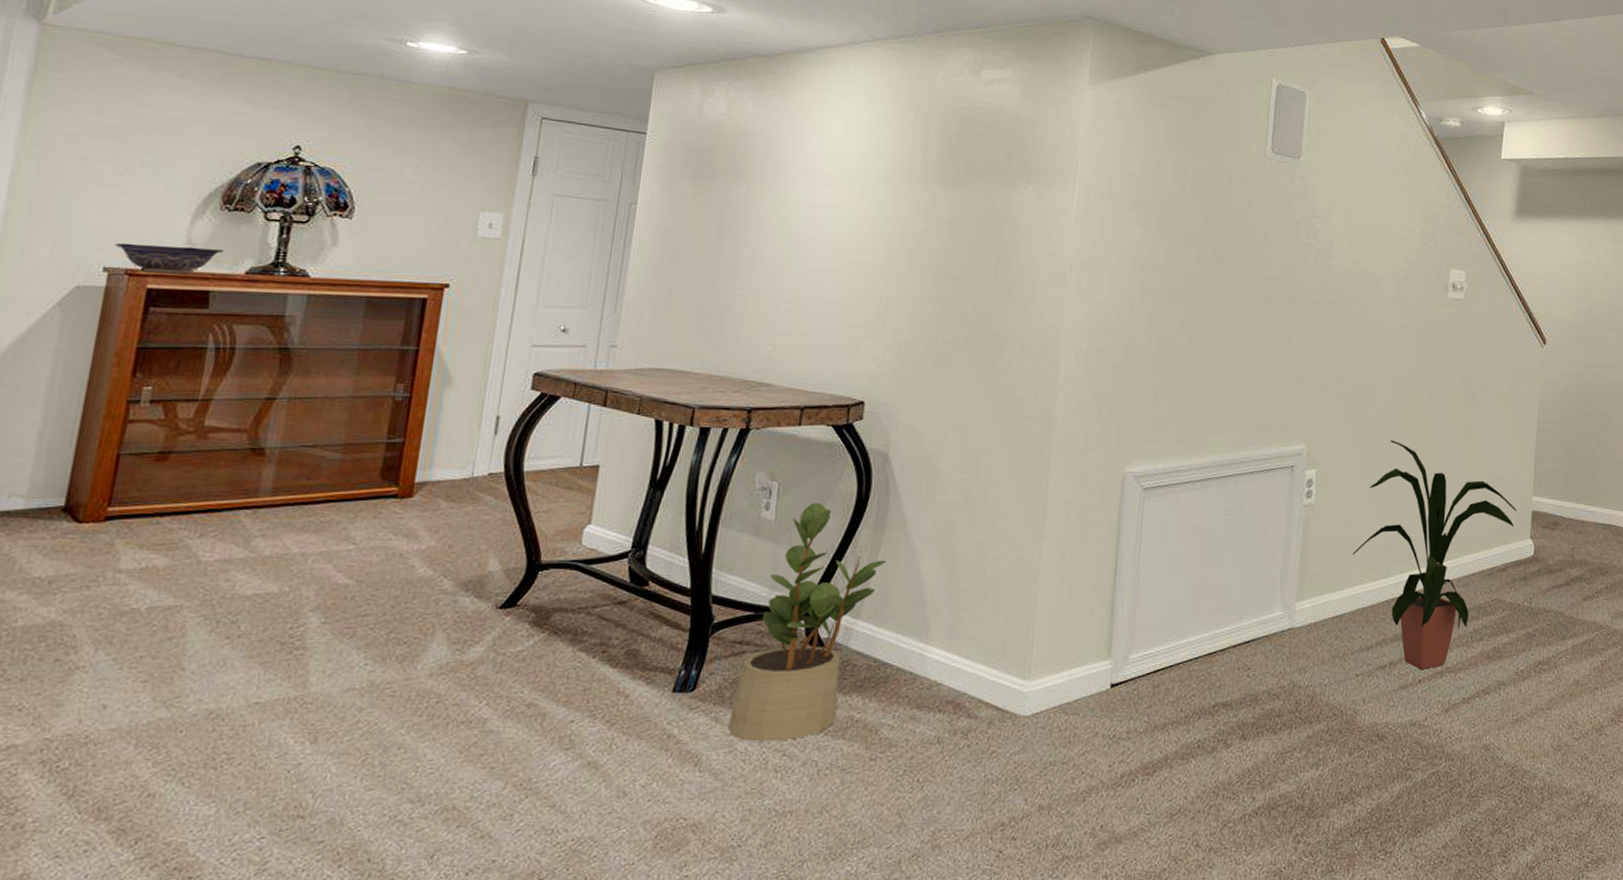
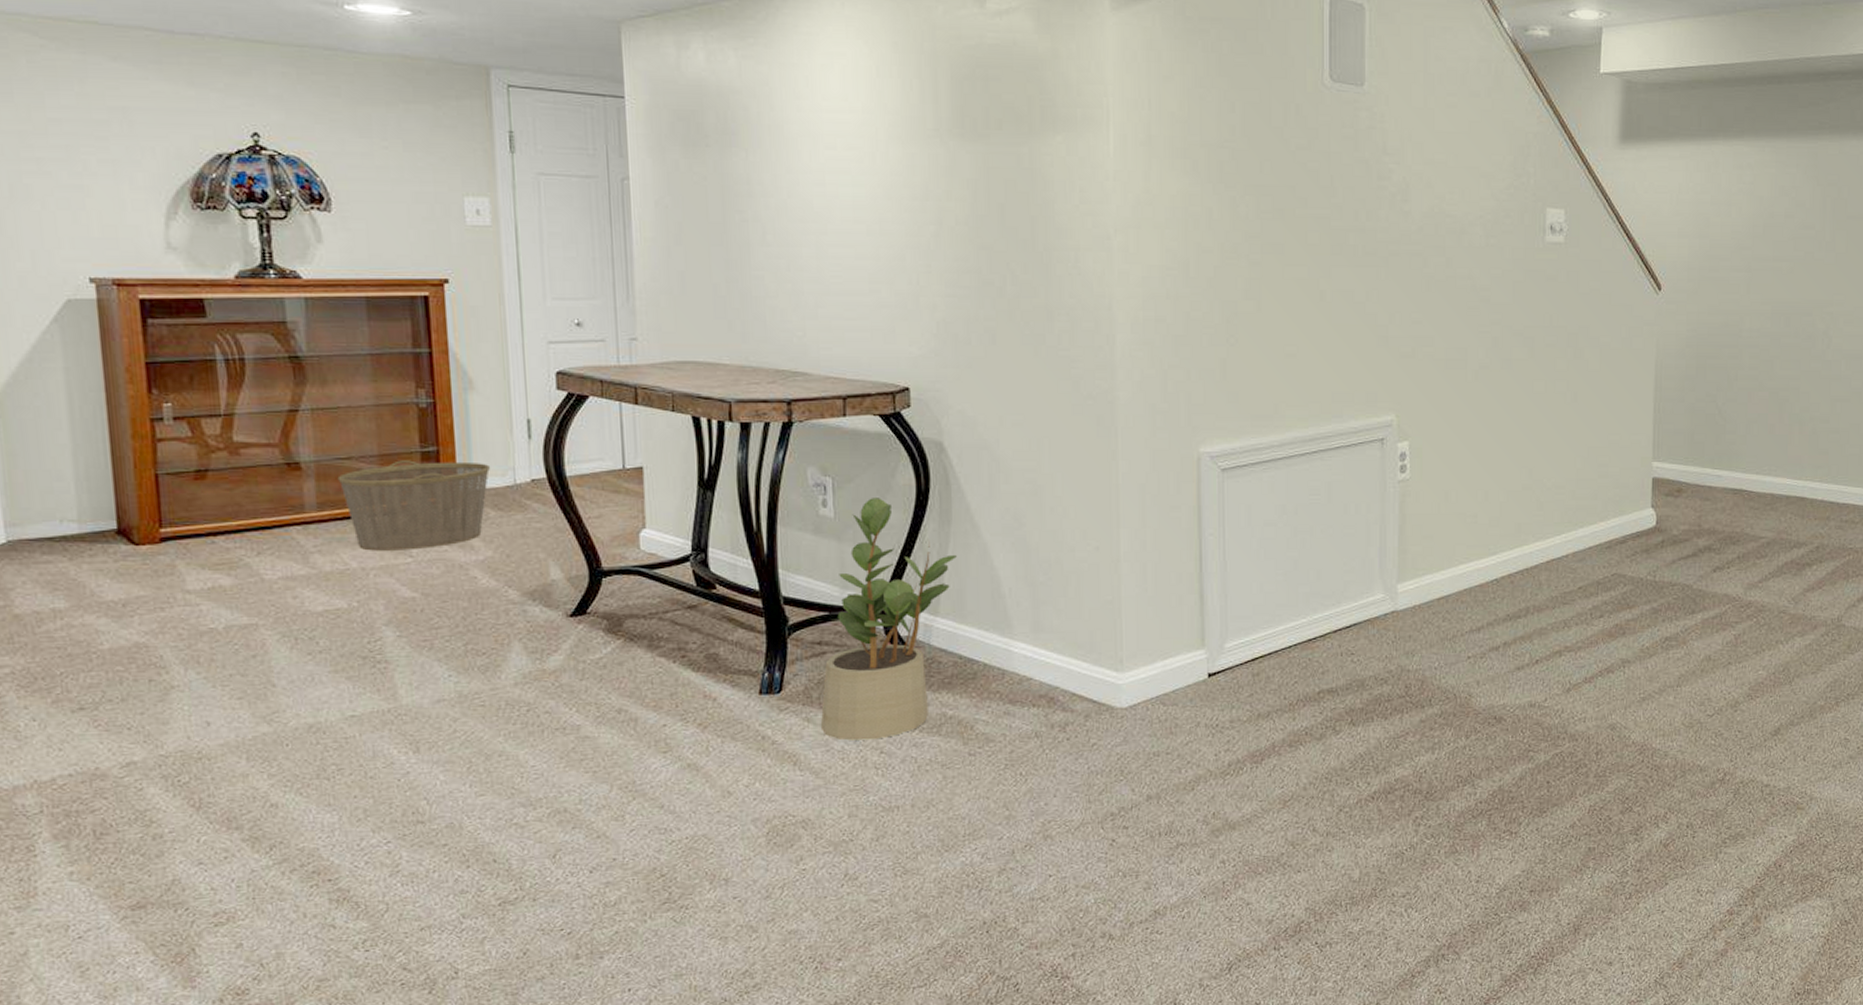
decorative bowl: present [114,244,224,275] -> none [94,251,207,282]
basket: none [298,450,452,538] -> present [337,460,491,551]
house plant: present [1352,440,1518,669] -> none [1455,406,1636,649]

